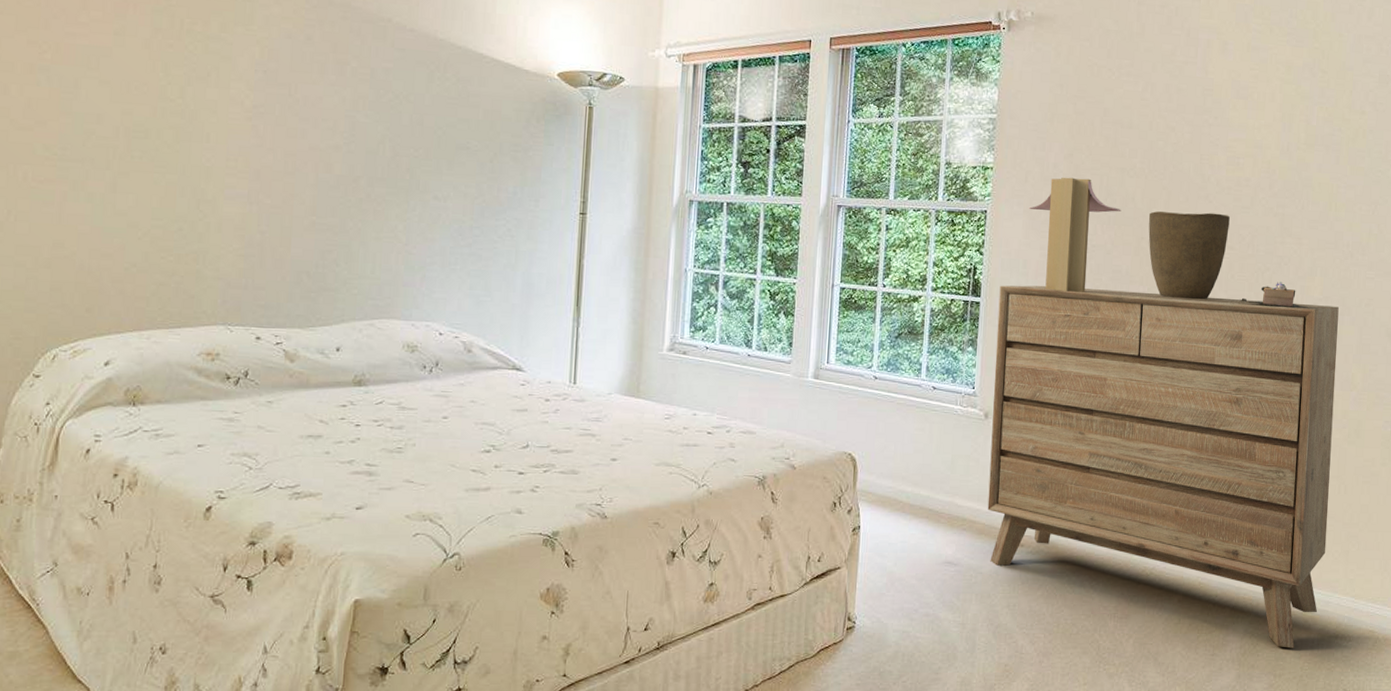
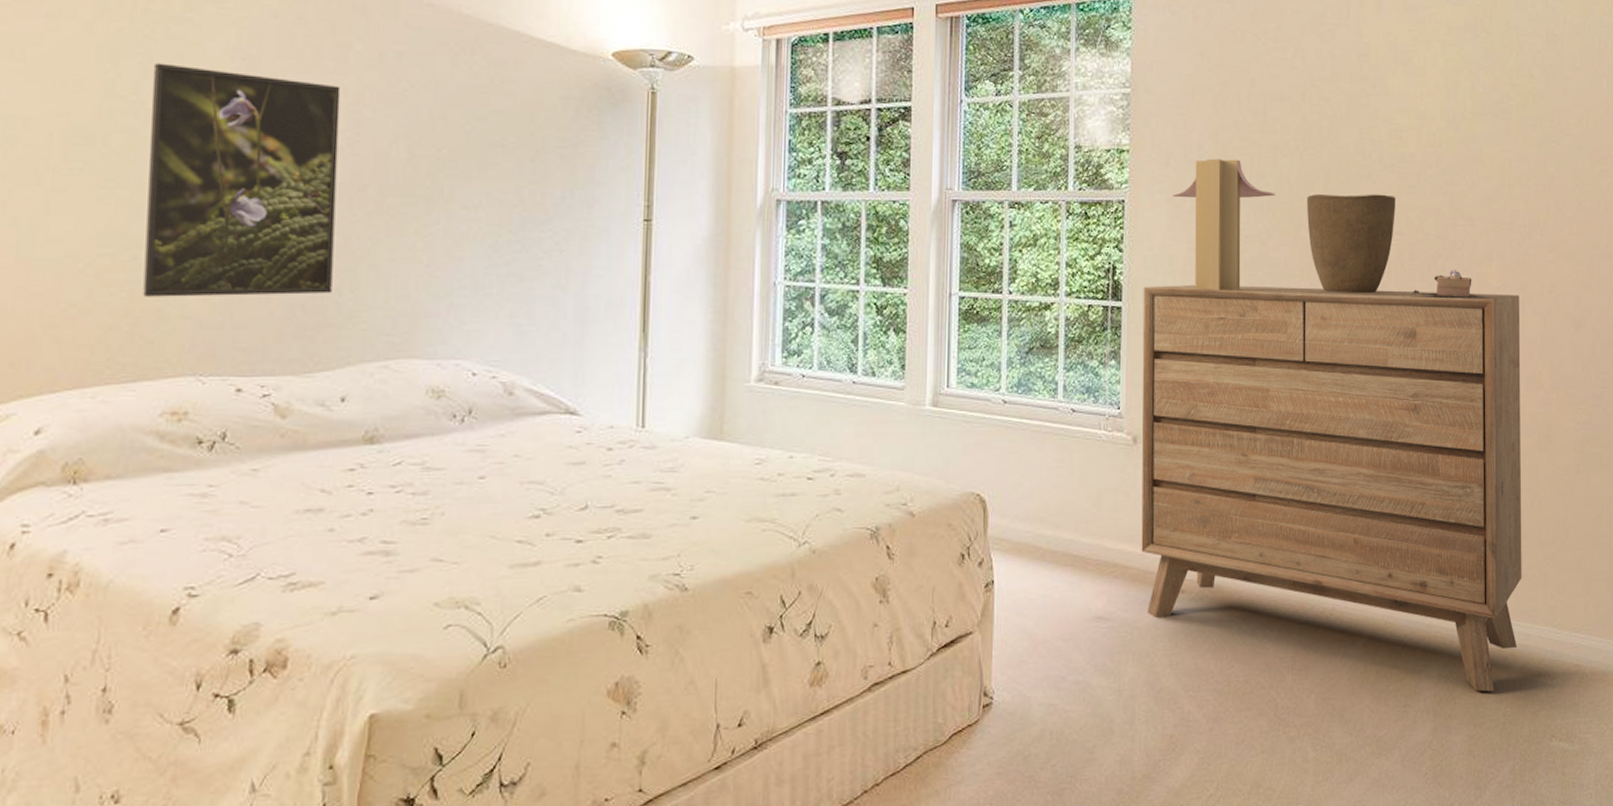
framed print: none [186,73,340,264] -> present [143,63,341,297]

